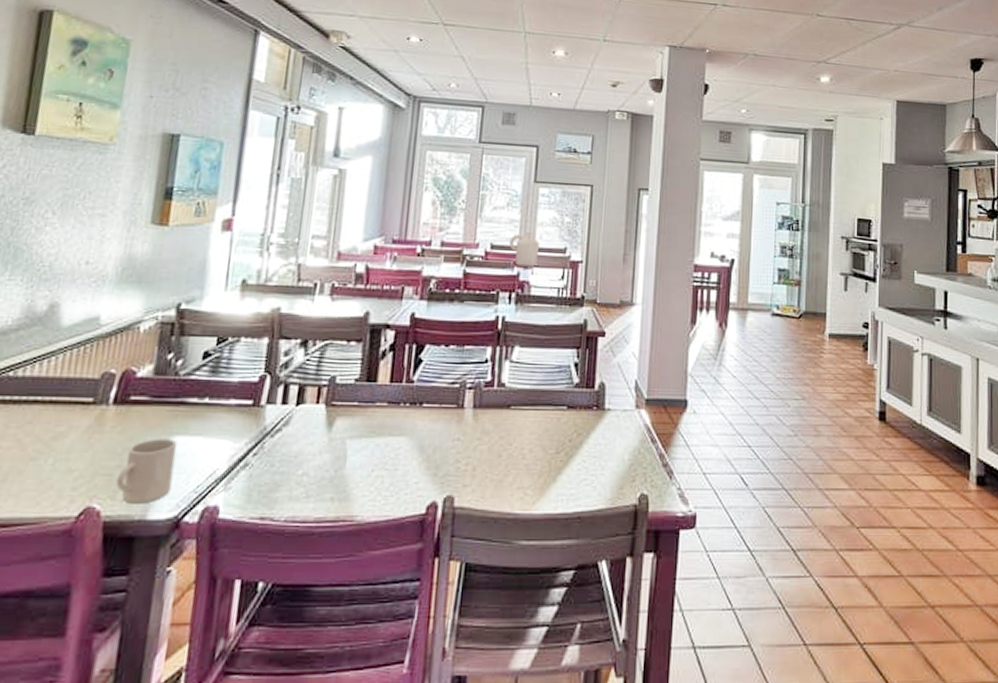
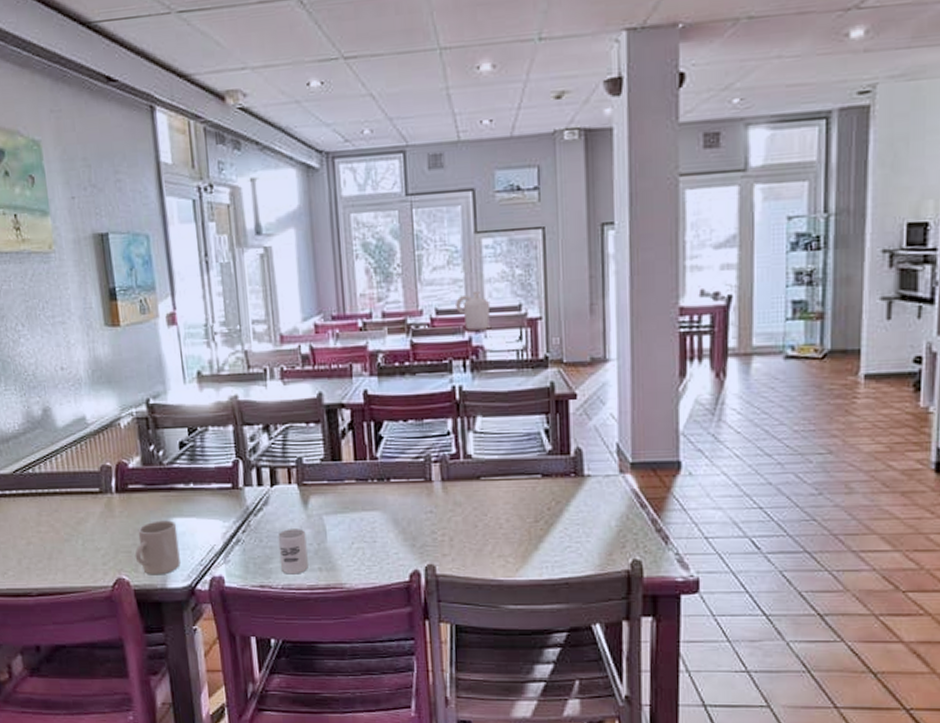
cup: none [287,453,324,505] -> present [278,529,308,575]

